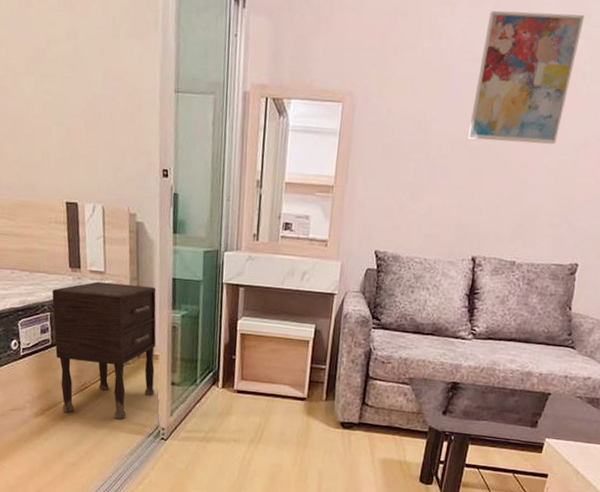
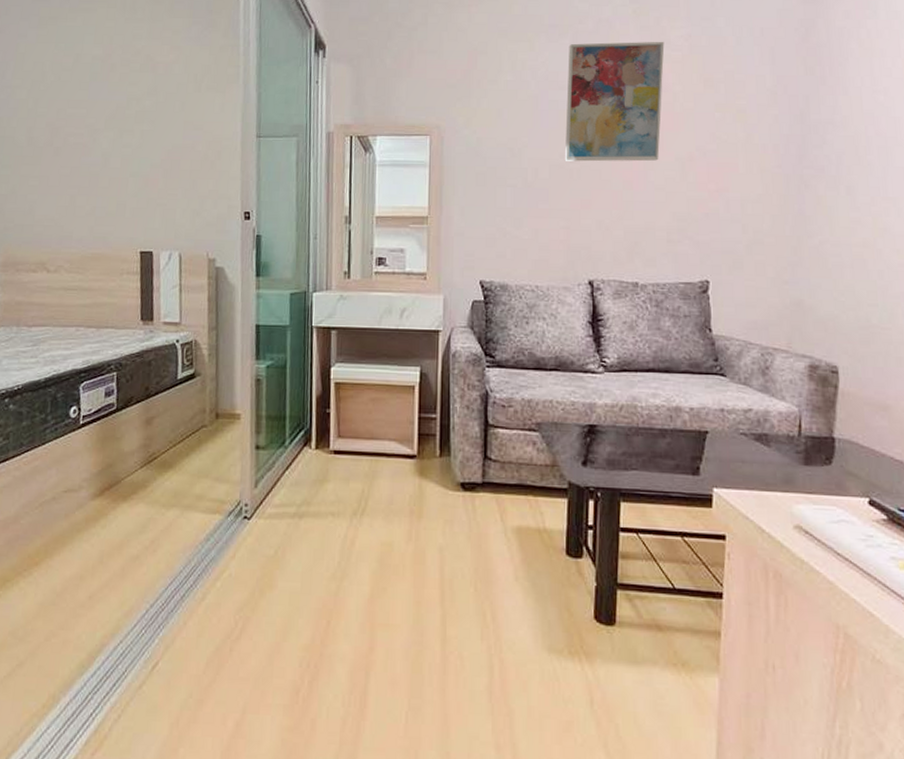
nightstand: present [52,281,156,419] -> none [120,334,238,495]

